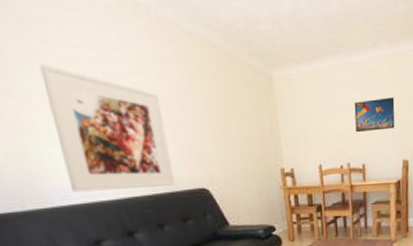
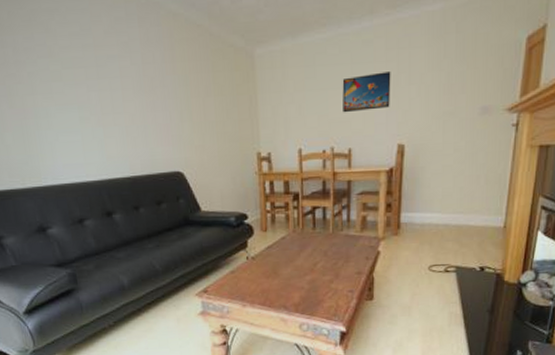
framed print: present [39,64,175,193] -> none [43,52,152,172]

